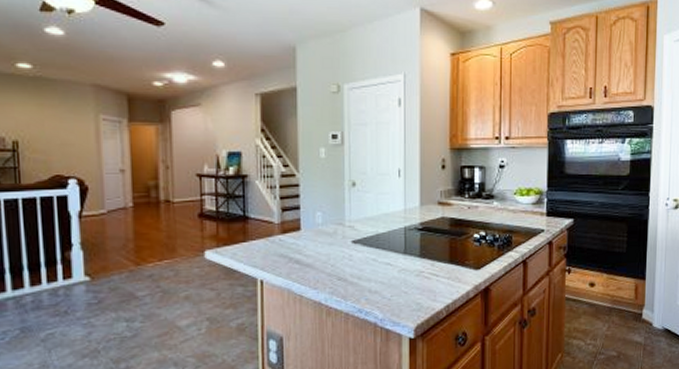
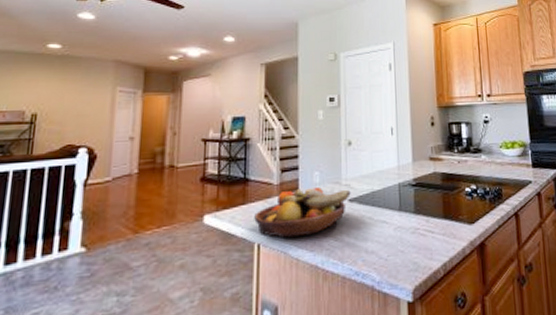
fruit bowl: none [256,227,354,276] -> present [254,186,351,239]

